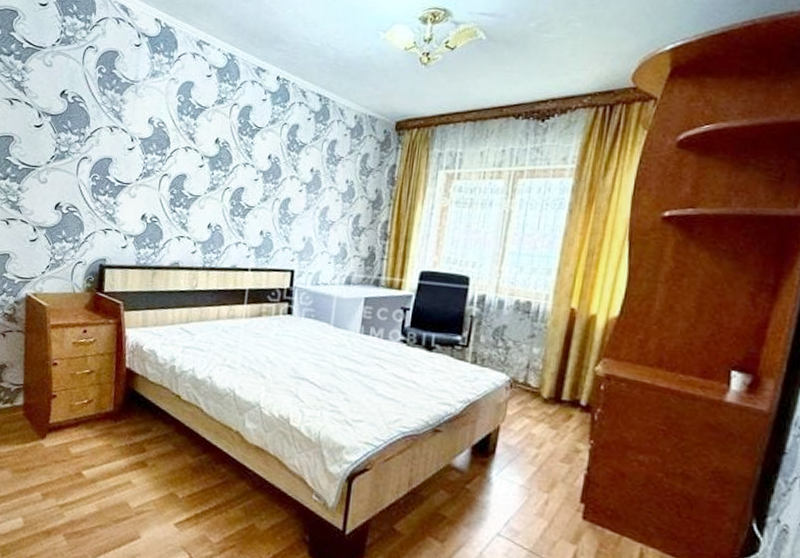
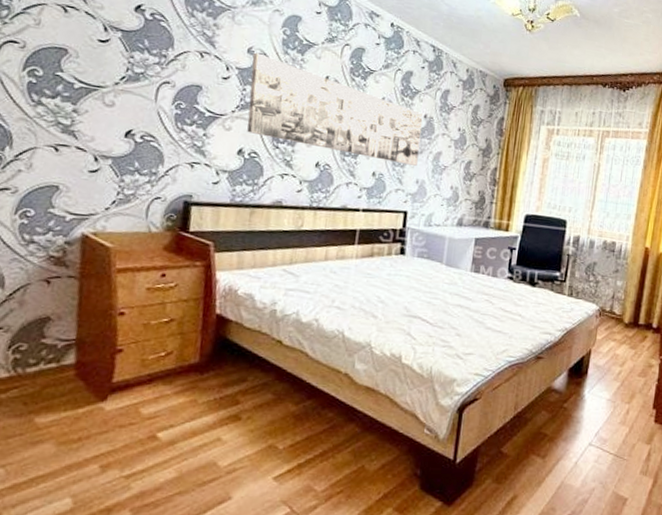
wall art: none [149,122,310,222] -> present [247,52,424,166]

